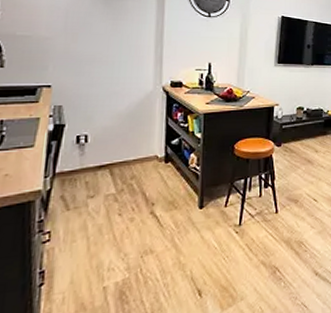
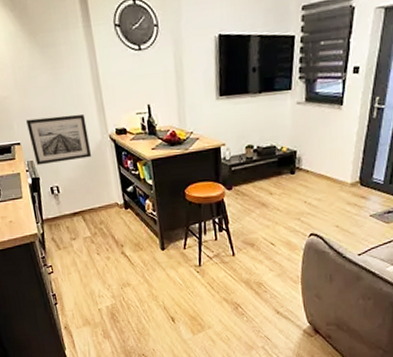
wall art: none [65,63,140,111] -> present [26,114,92,166]

